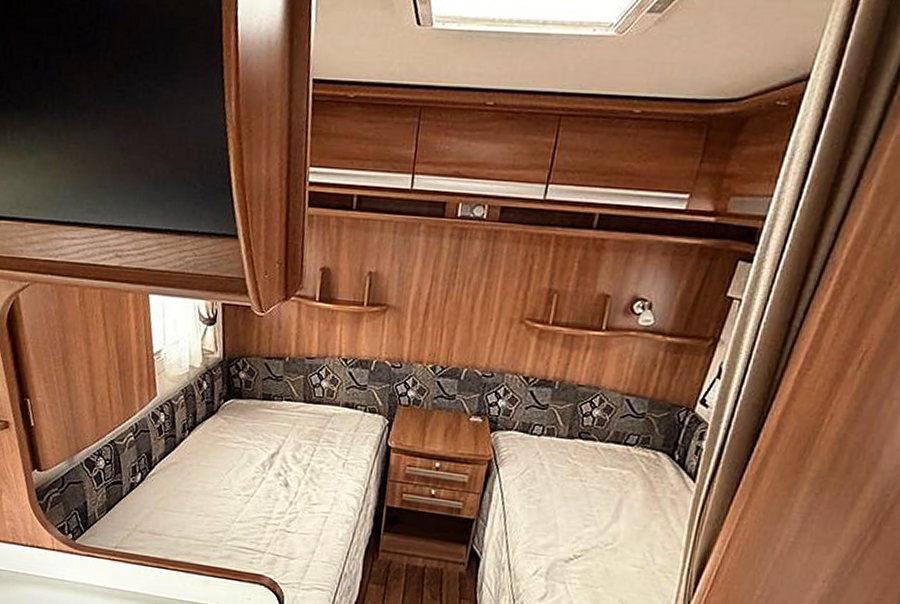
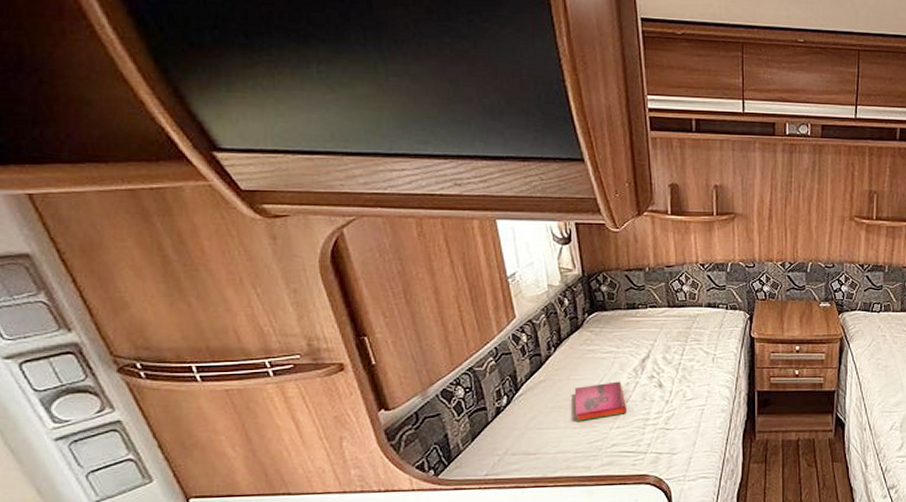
hardback book: none [201,474,251,510] -> present [574,381,626,421]

